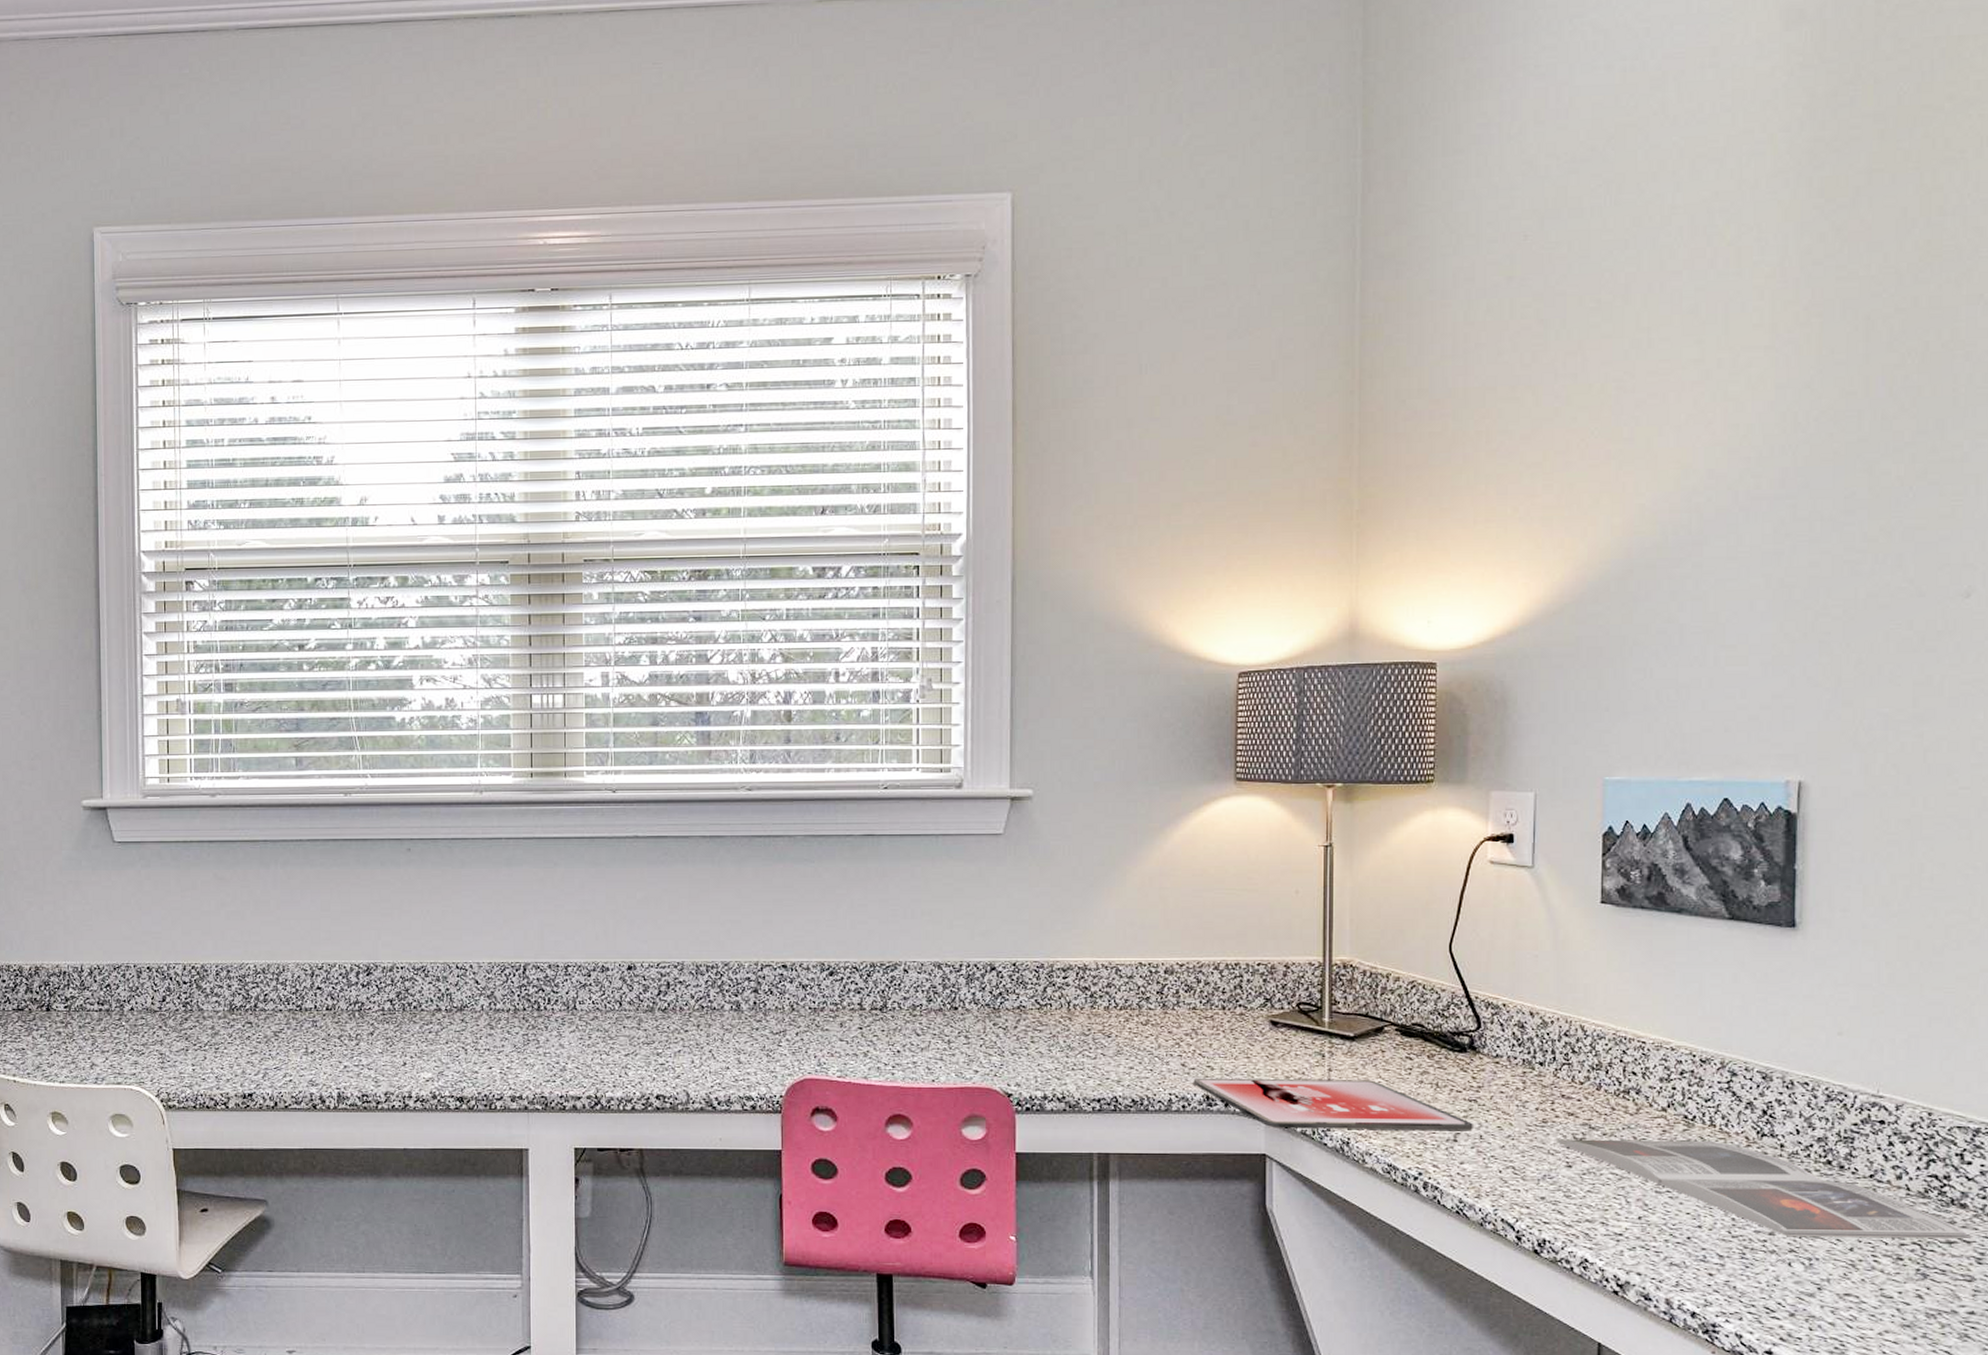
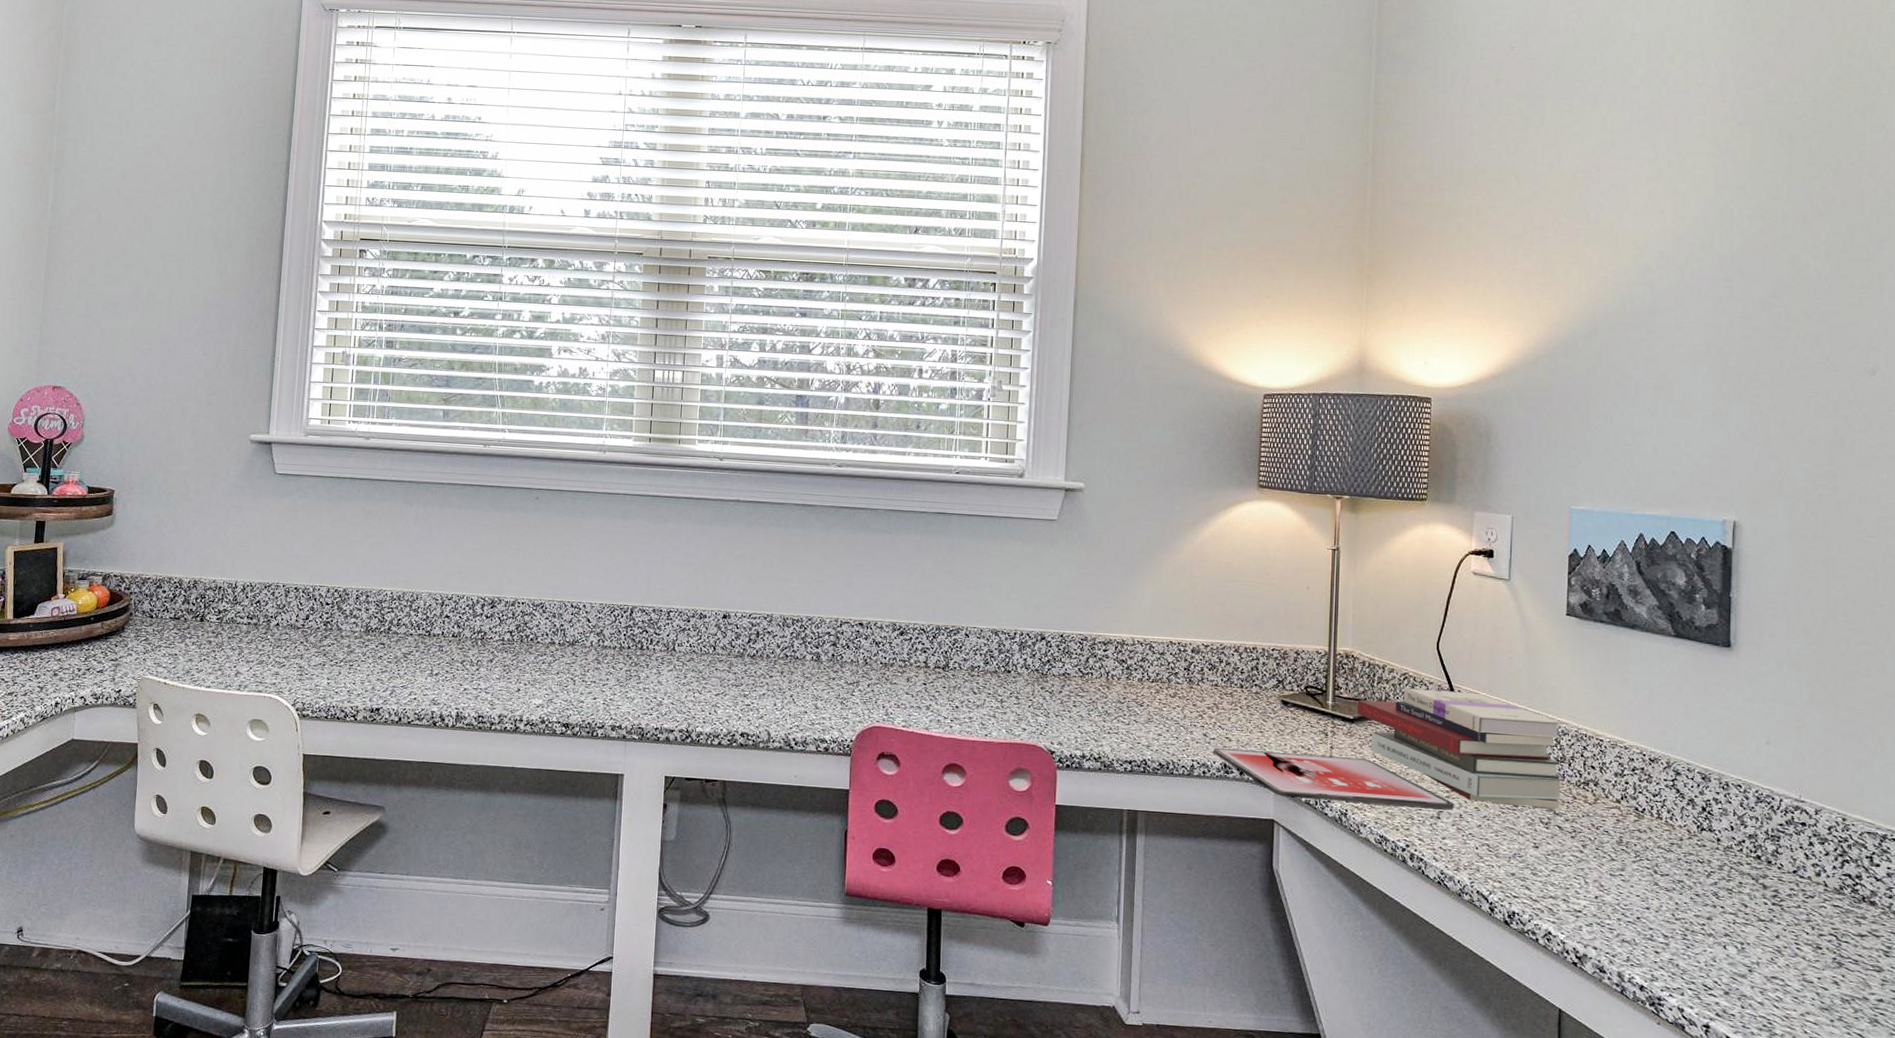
books: none [1358,998,1601,1123] -> present [1357,688,1565,810]
magazine: present [1556,1139,1971,1240] -> none [1526,822,1879,934]

